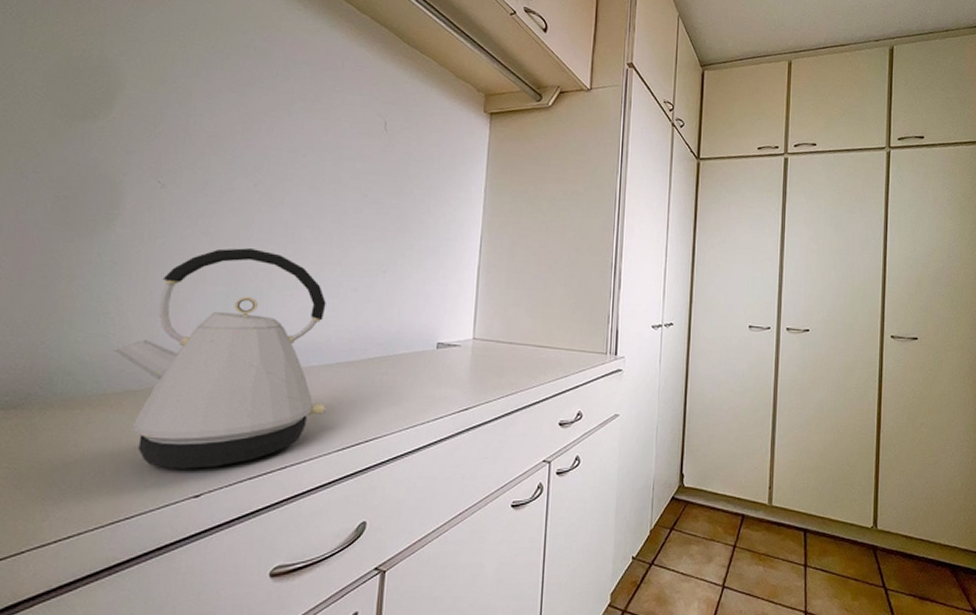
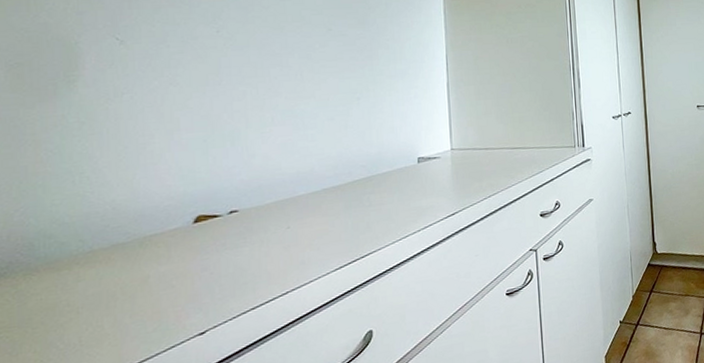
kettle: present [113,248,326,469] -> none [94,92,318,312]

